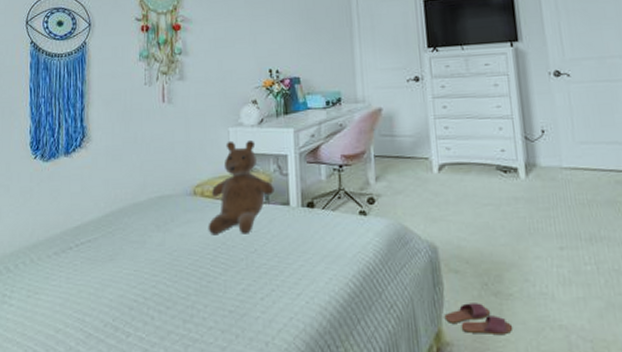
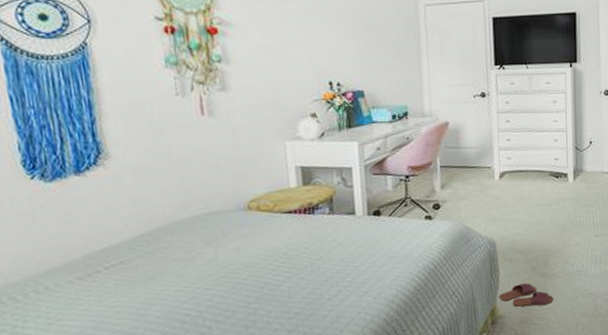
teddy bear: present [208,140,274,234] -> none [266,154,339,246]

